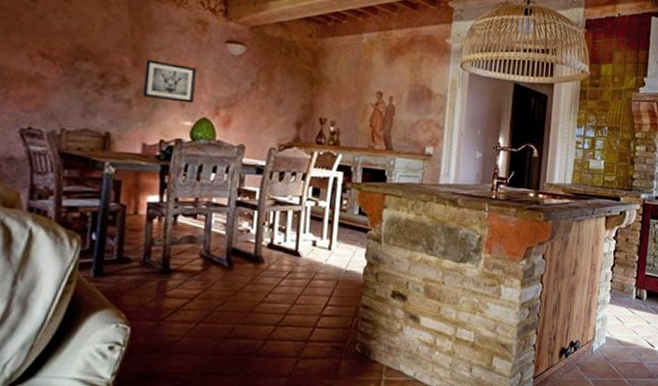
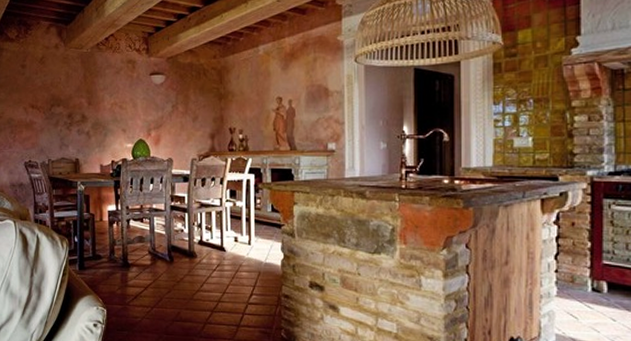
wall art: present [142,59,197,104] -> none [96,98,131,129]

